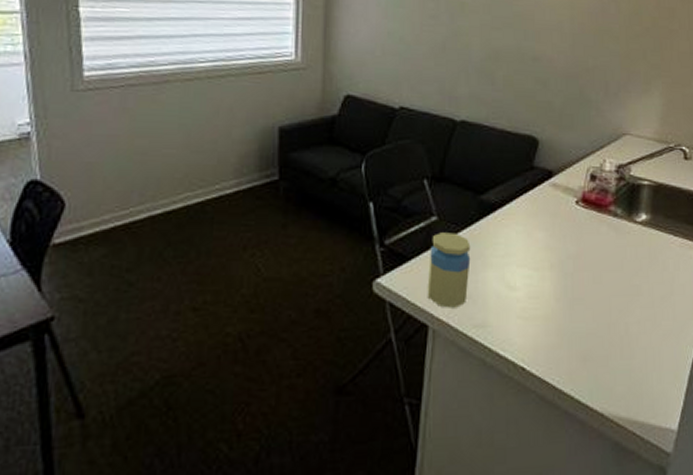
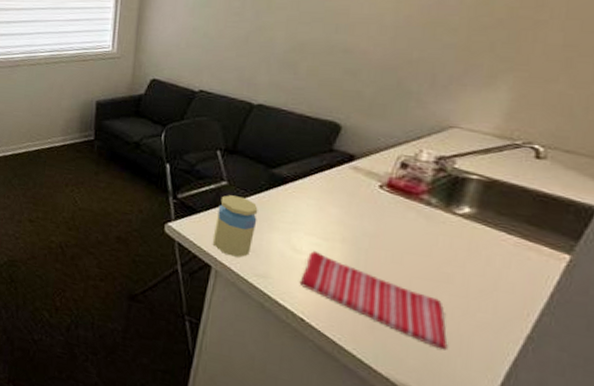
dish towel: none [517,284,645,368] -> present [299,250,448,351]

